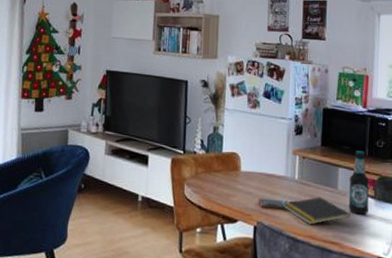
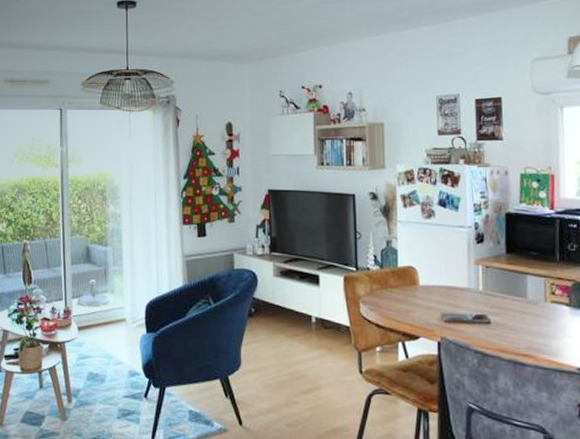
notepad: present [283,197,351,226] -> none [468,307,544,338]
bottle: present [348,151,370,215] -> none [539,256,563,324]

